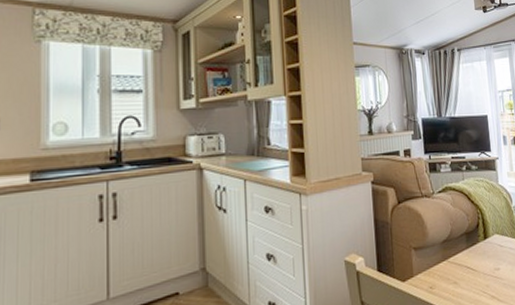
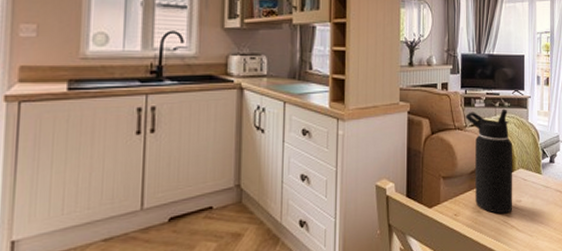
water bottle: none [431,172,492,284] -> present [465,108,513,214]

